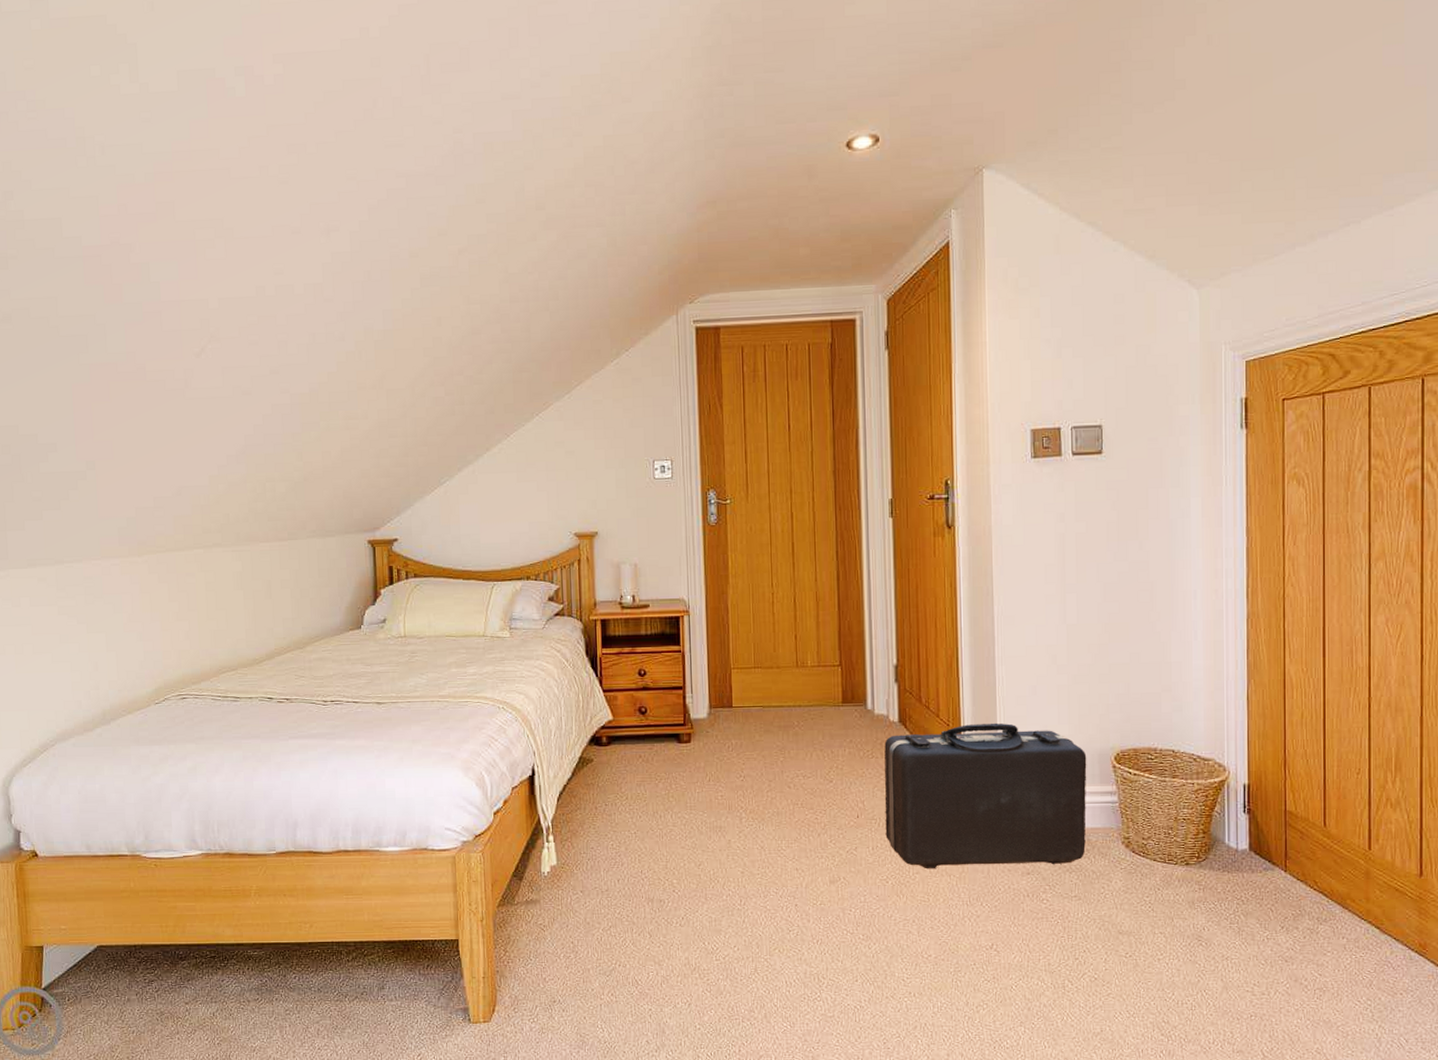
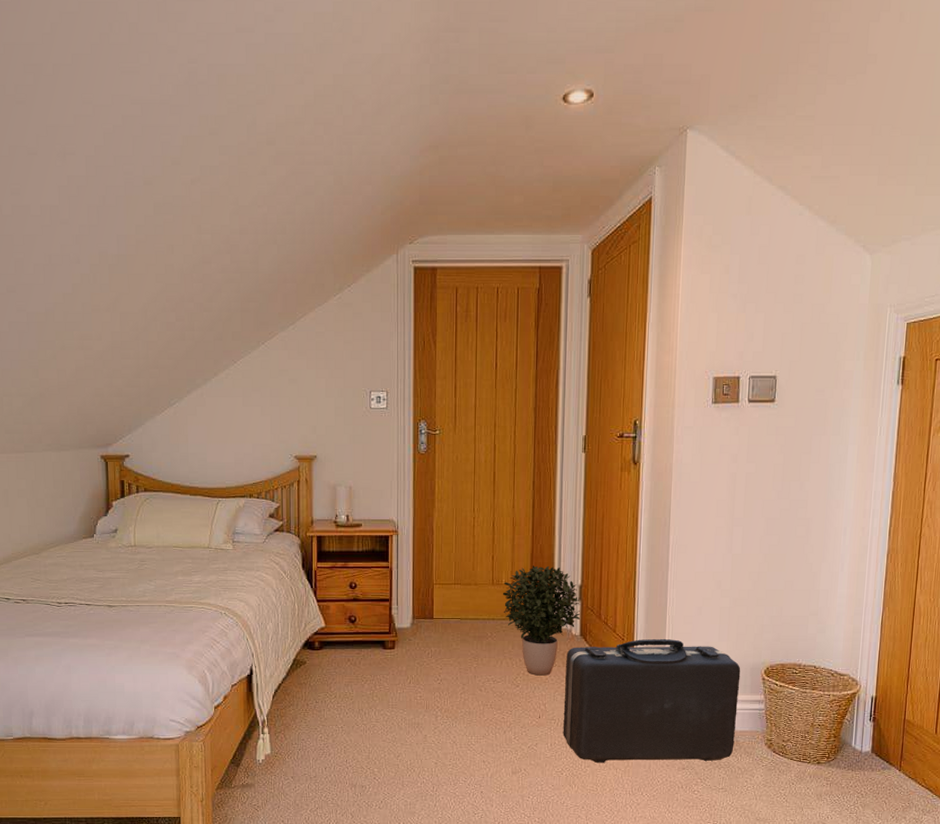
potted plant: none [808,644,898,769] -> present [502,565,581,676]

